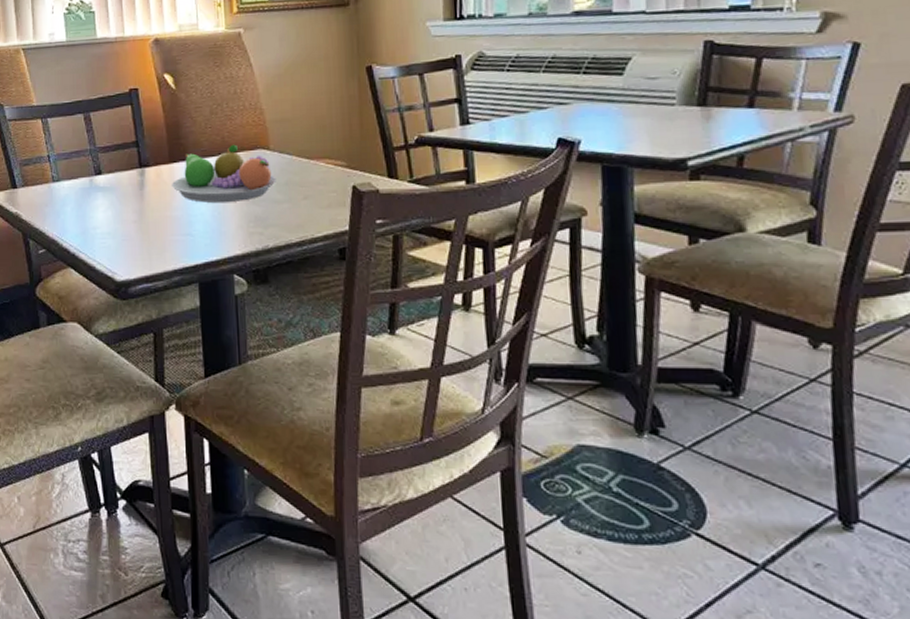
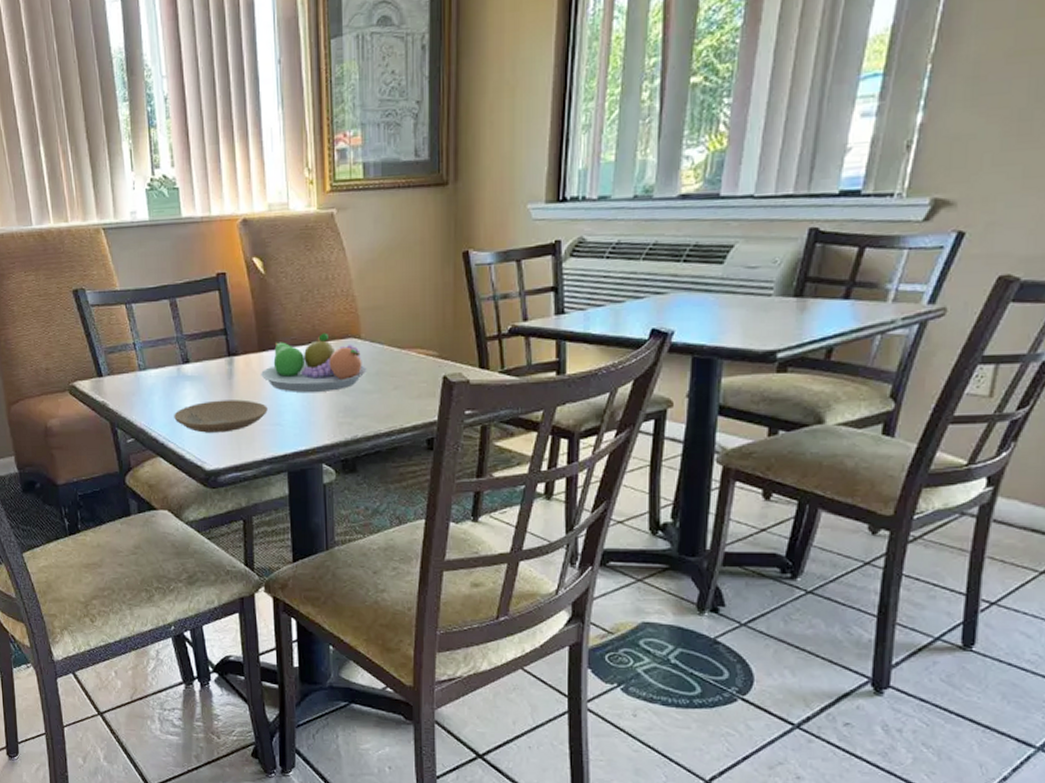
plate: none [86,210,178,244] -> present [174,399,268,433]

